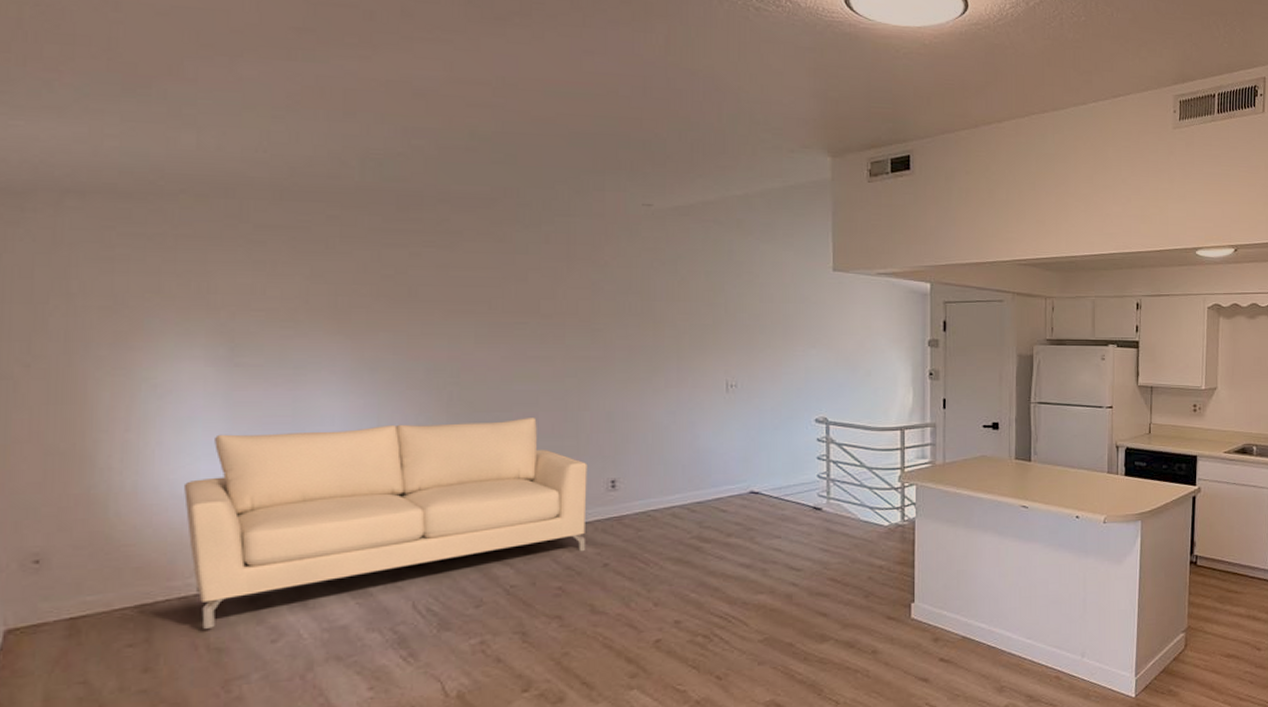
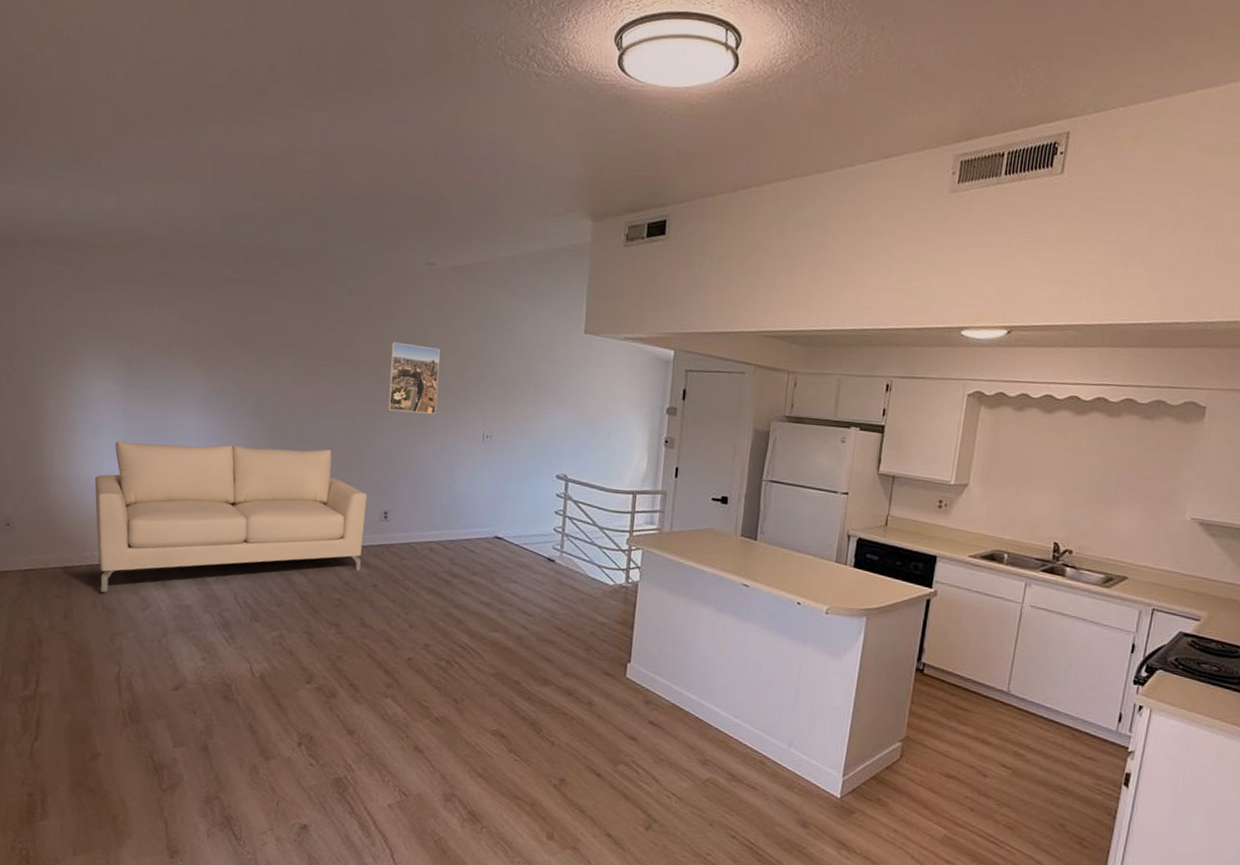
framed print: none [605,291,668,367] -> present [388,342,440,414]

